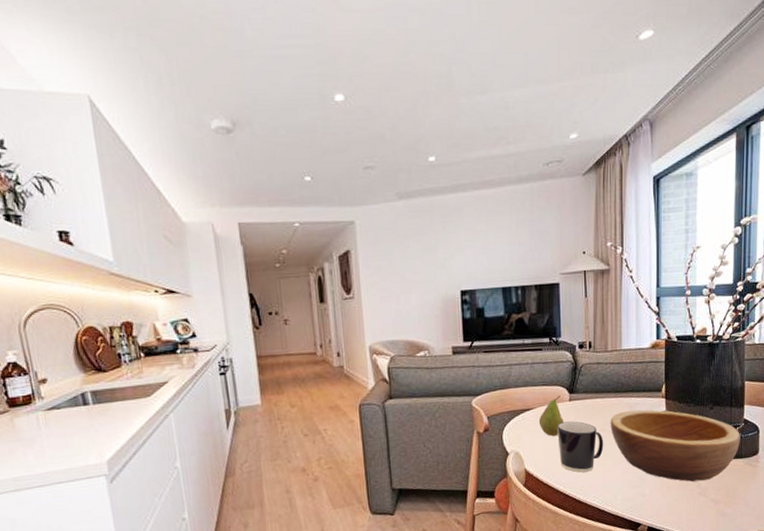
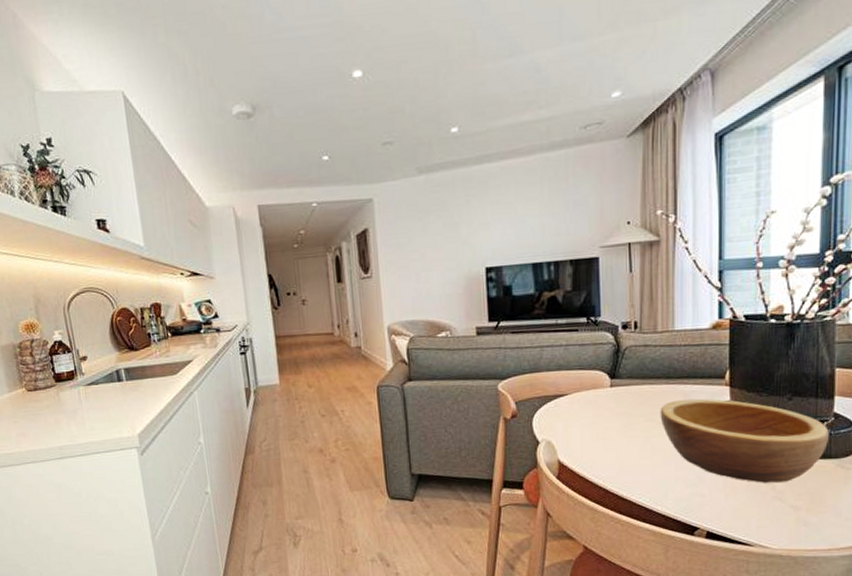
fruit: present [538,396,565,436] -> none [574,381,605,425]
mug: present [557,421,604,473] -> none [596,409,652,466]

